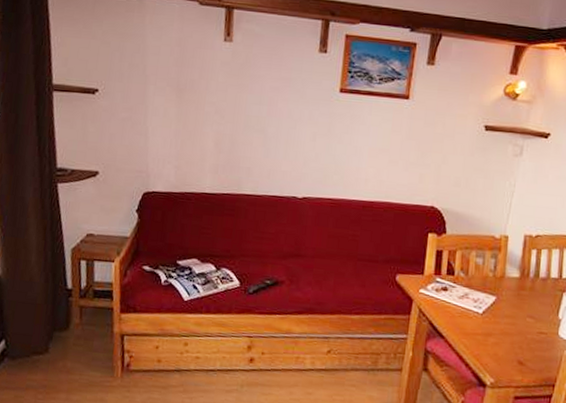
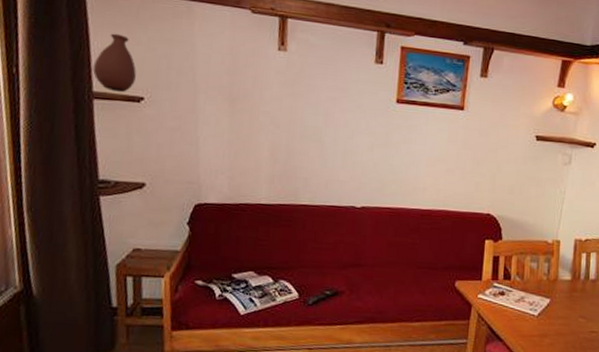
vase: none [52,28,92,85] -> present [92,33,136,93]

